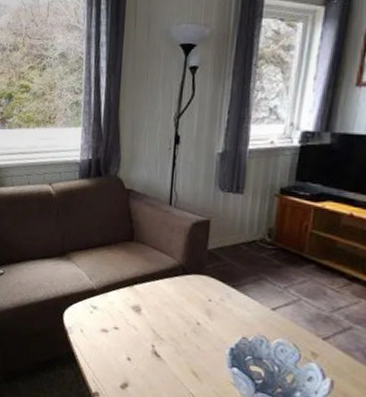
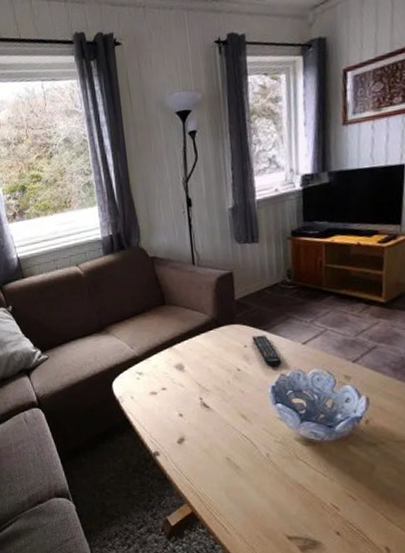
remote control: none [218,291,247,328] -> present [252,335,282,367]

